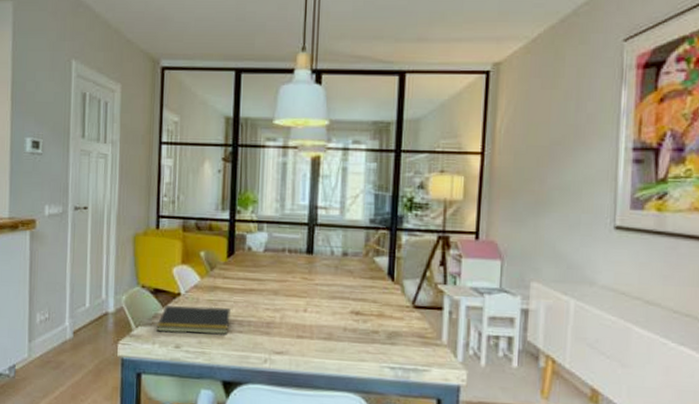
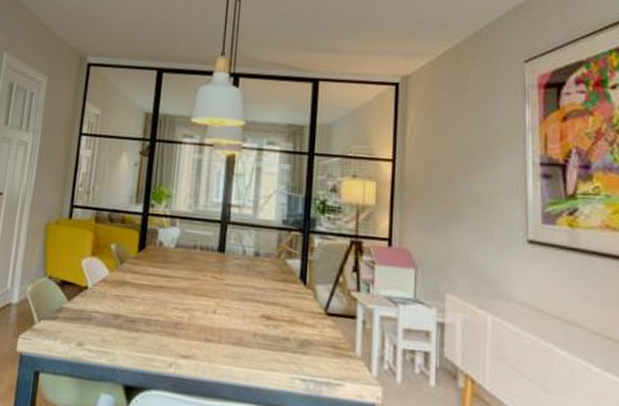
notepad: present [156,305,232,335] -> none [59,299,139,334]

